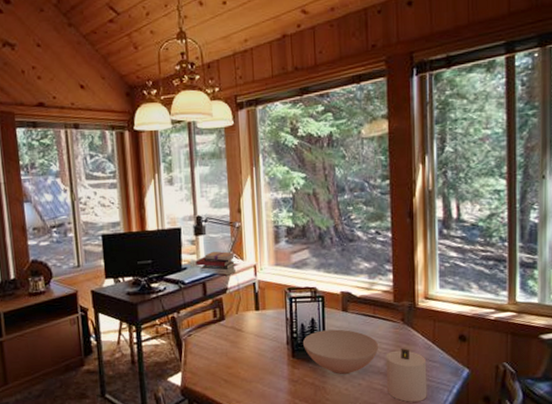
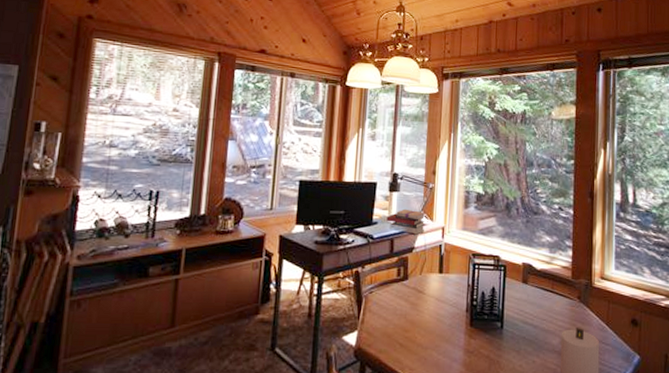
bowl: present [302,329,379,375] -> none [481,300,555,350]

